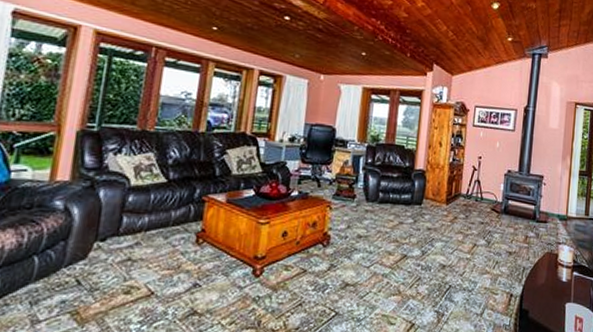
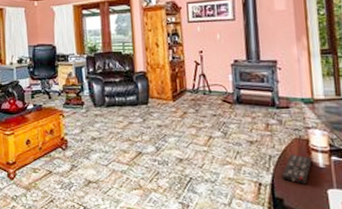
remote control: none [531,266,558,297] -> present [282,153,312,184]

